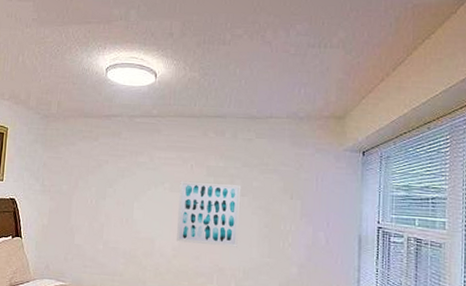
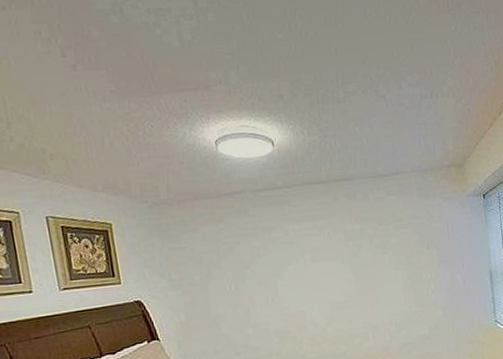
wall art: present [175,181,242,247] -> none [320,243,386,310]

